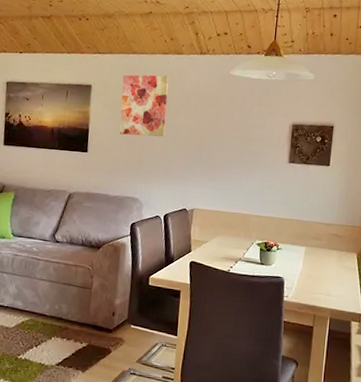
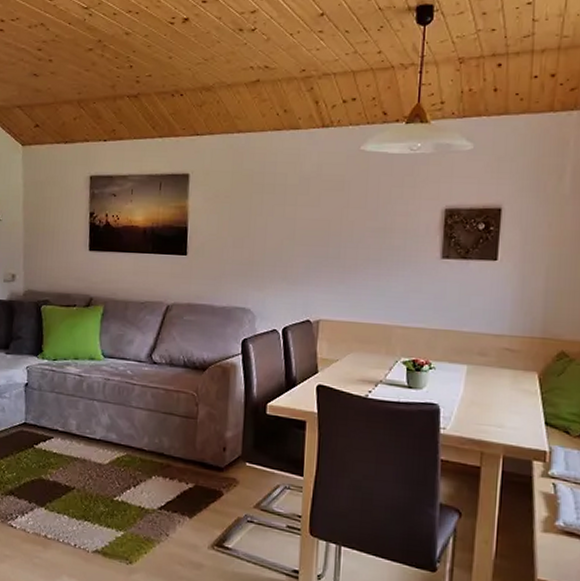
wall art: present [119,74,169,137] -> none [224,157,283,233]

